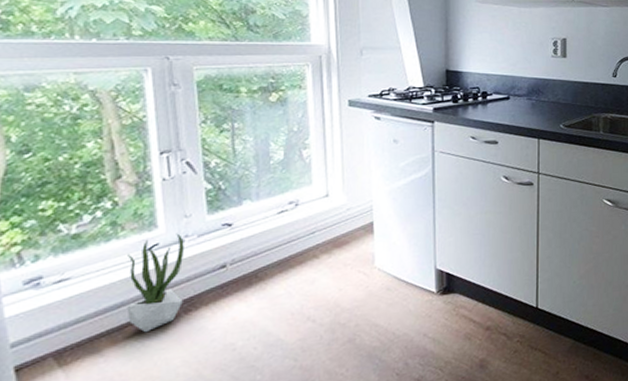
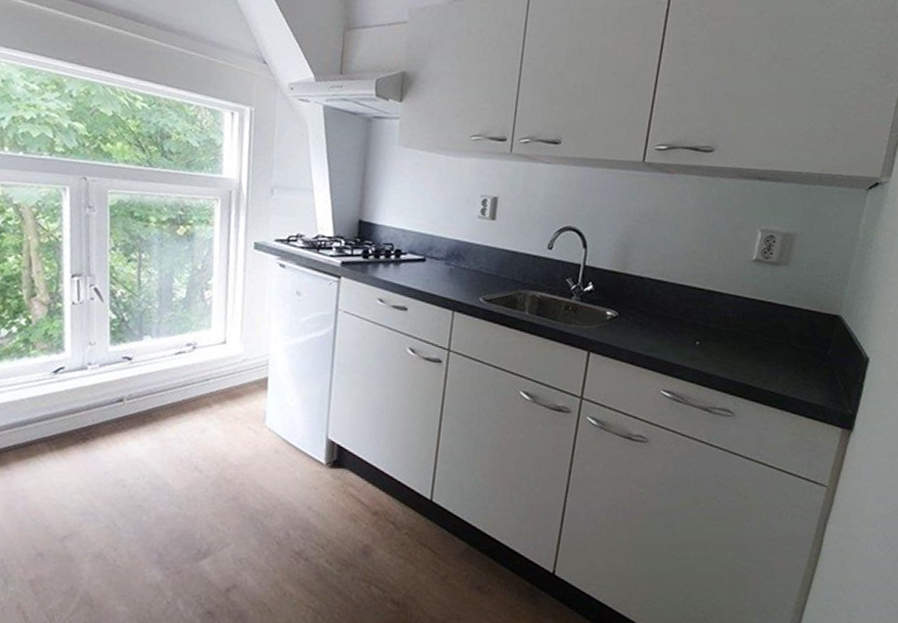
potted plant: present [126,233,184,333] -> none [32,359,87,454]

